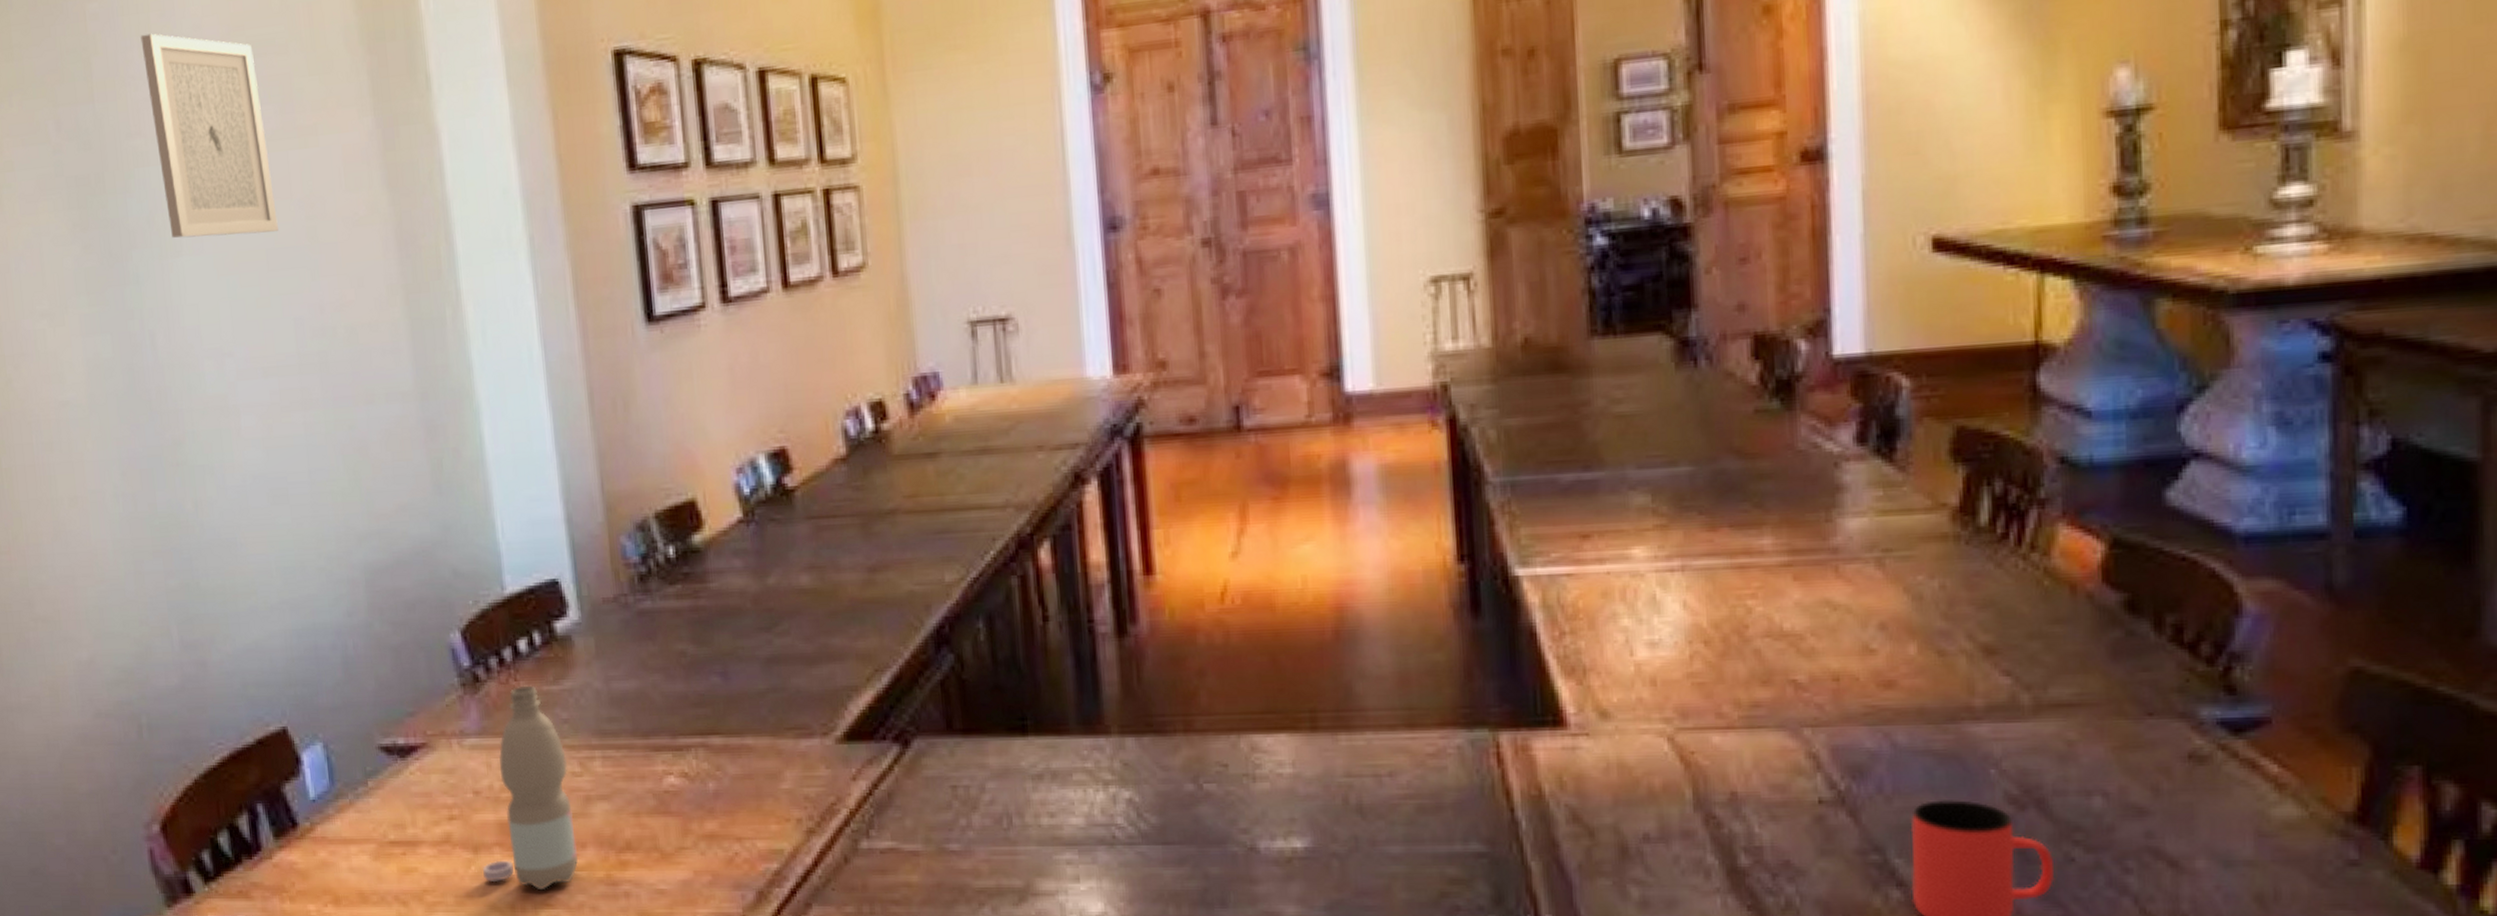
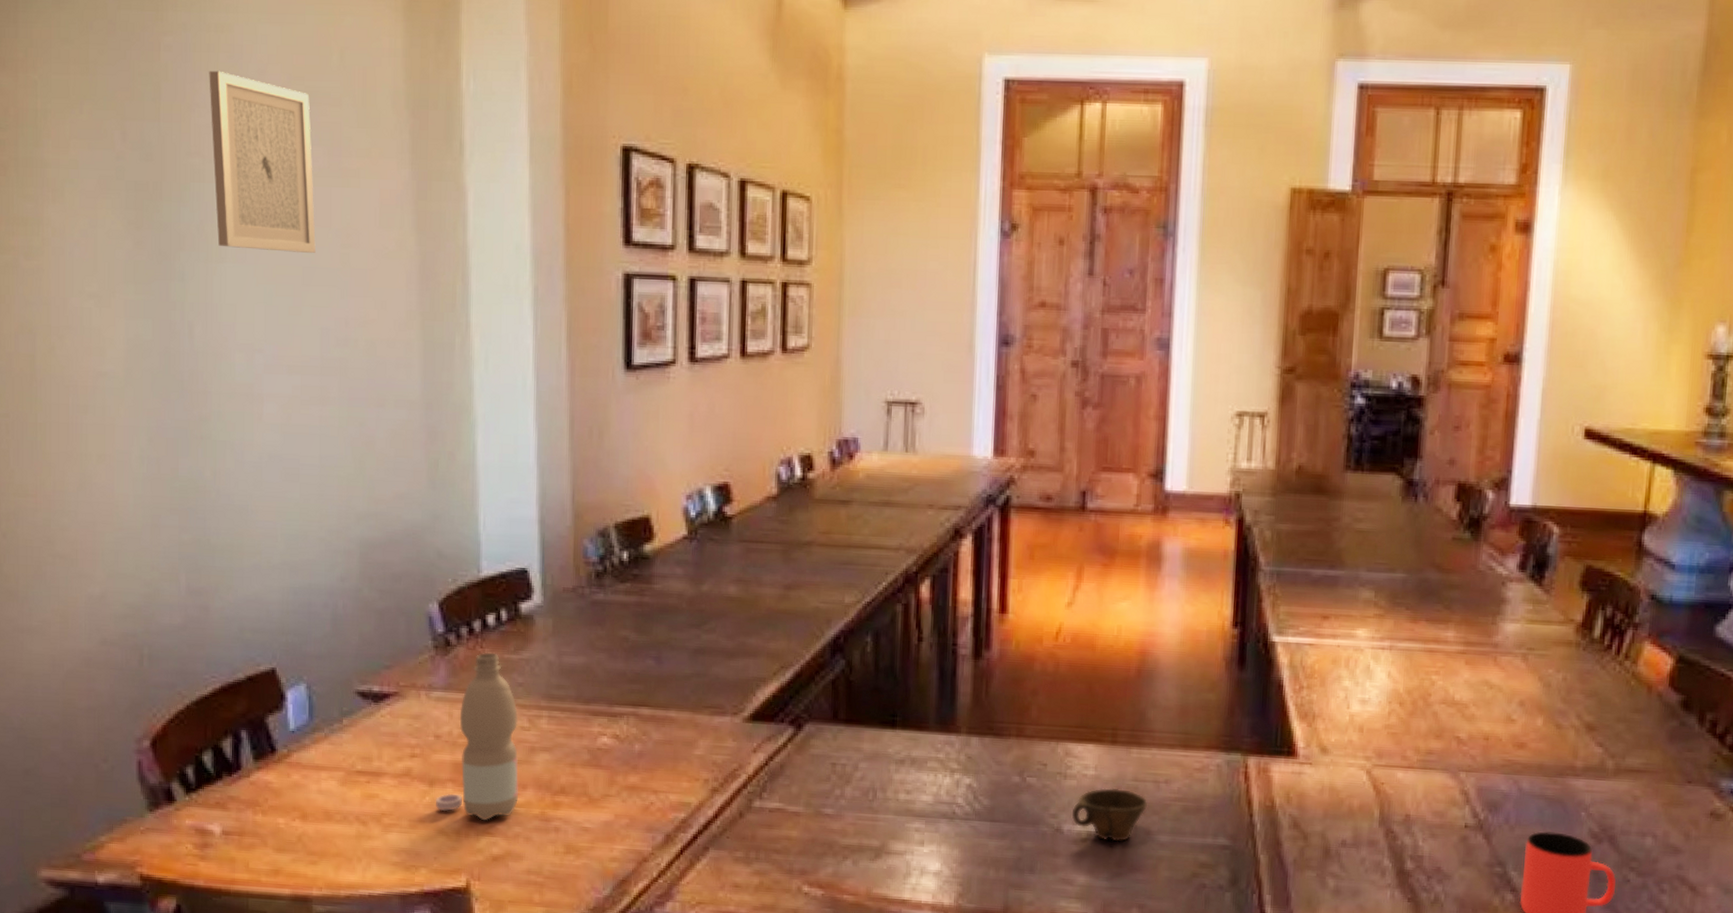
cup: none [1267,788,1368,859] -> present [1071,787,1147,842]

